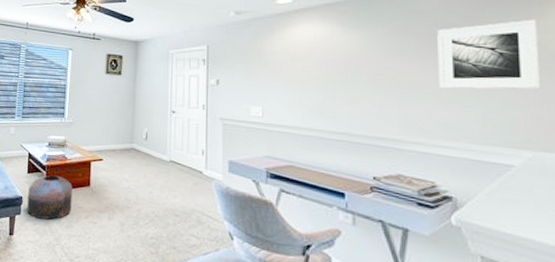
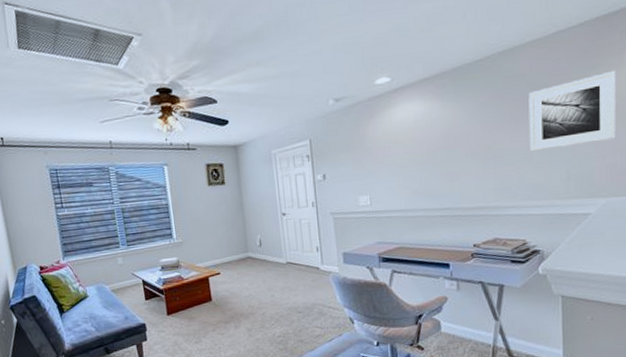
pouf: present [27,175,73,220] -> none [150,297,198,341]

